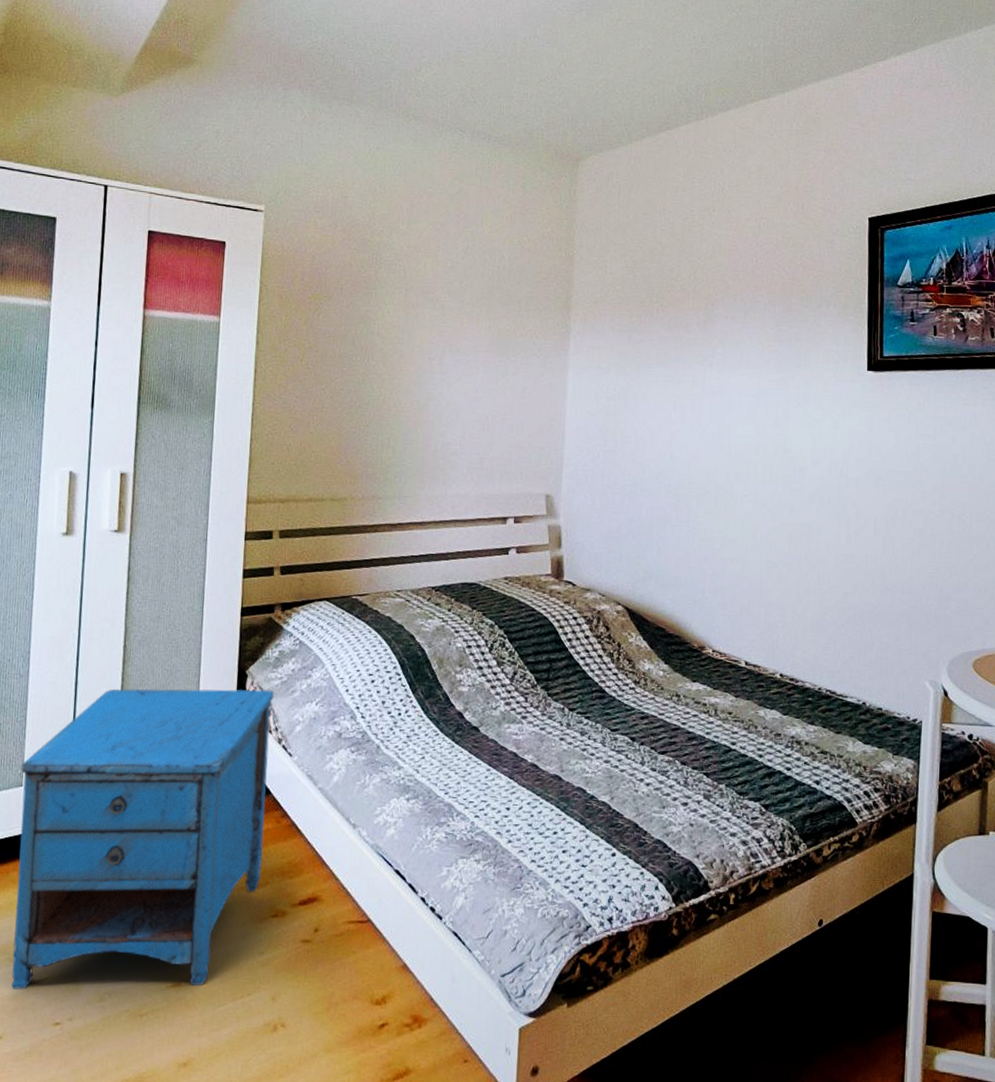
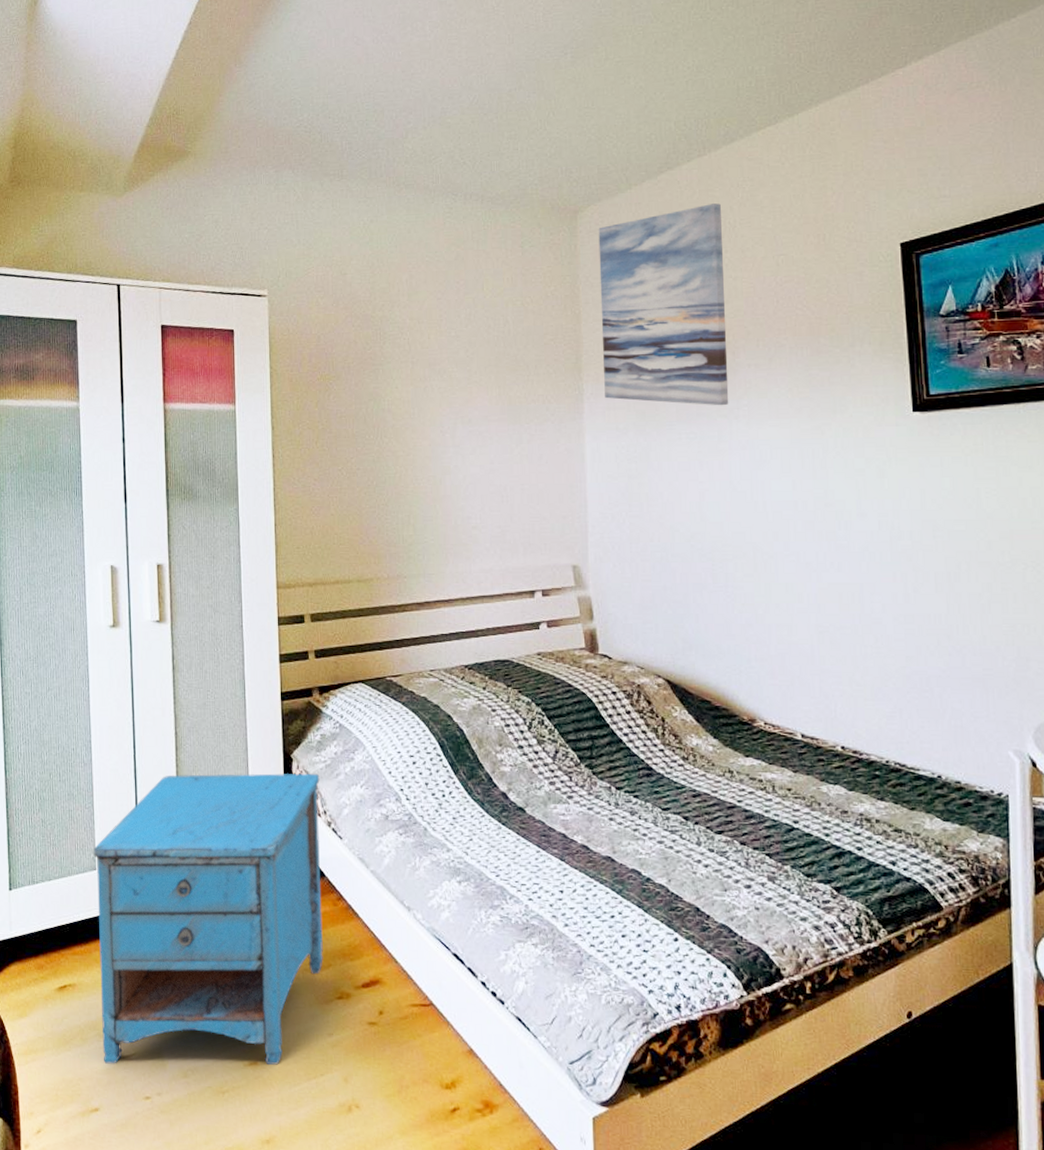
wall art: none [590,165,713,353] -> present [598,203,729,406]

